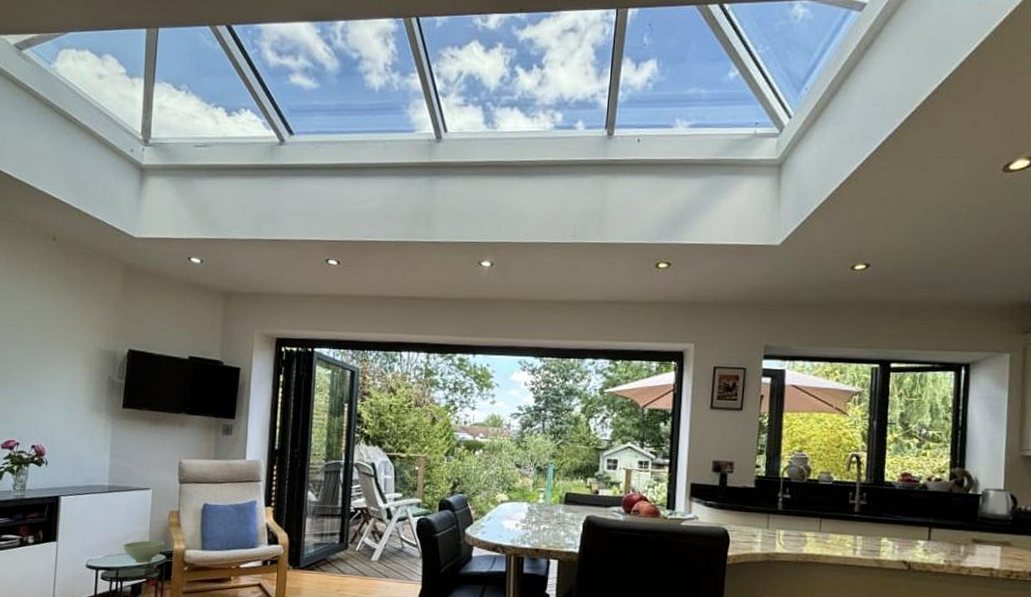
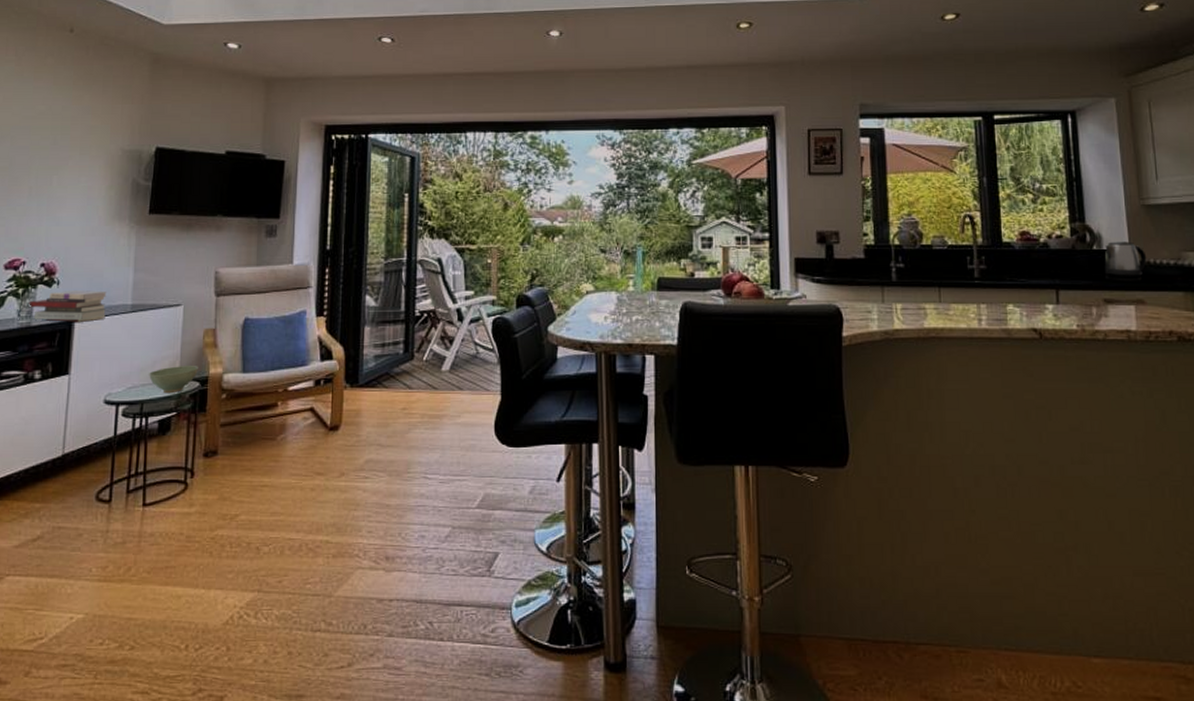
books: none [22,470,87,498] -> present [28,290,107,322]

